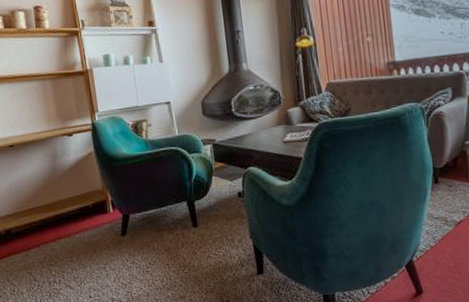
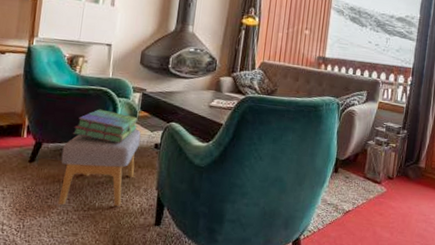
footstool: none [149,182,225,272] -> present [58,129,141,207]
stack of books: none [154,169,216,201] -> present [72,109,138,144]

